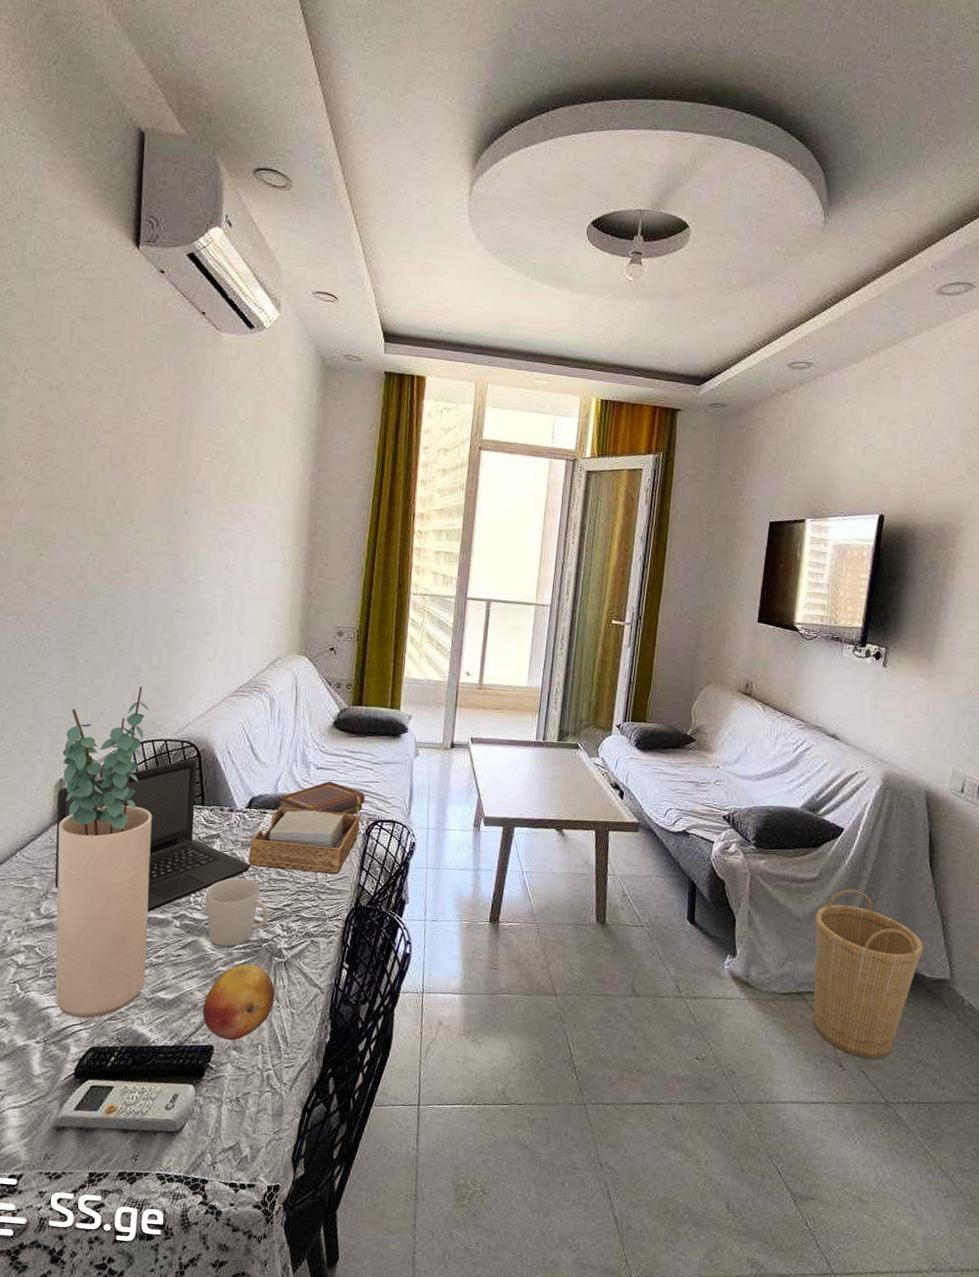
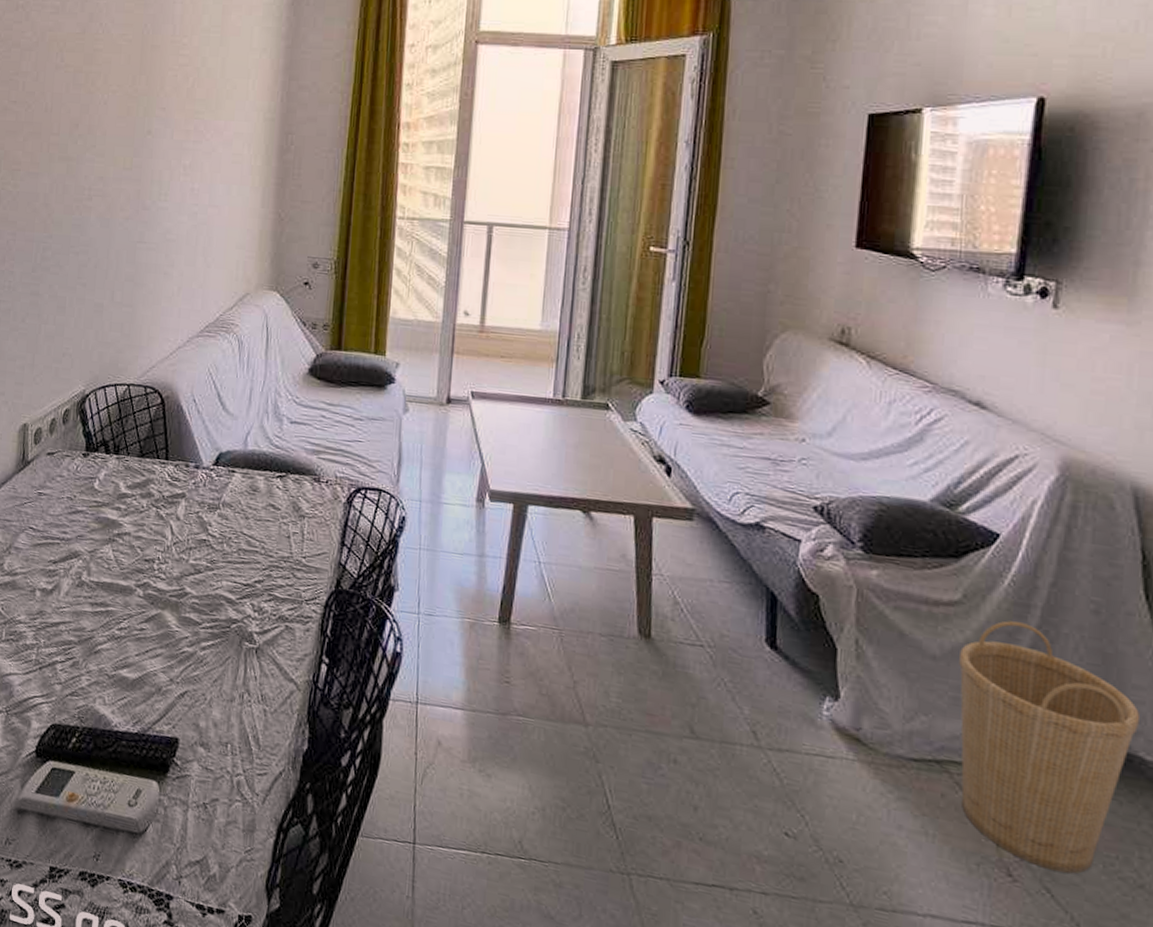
laptop: present [54,758,252,913] -> none [17,406,219,578]
vase: present [55,686,152,1018] -> none [17,324,115,691]
fruit: present [202,964,275,1041] -> none [167,646,246,735]
cup: present [205,877,269,948] -> none [170,545,238,626]
napkin holder: present [248,807,361,875] -> none [216,465,341,550]
book set: present [277,781,367,815] -> none [247,437,348,480]

